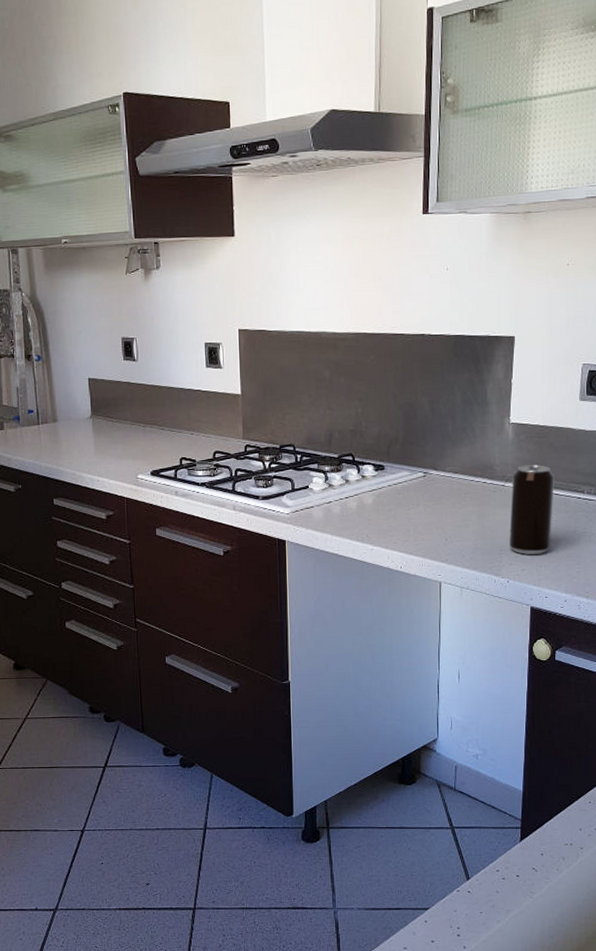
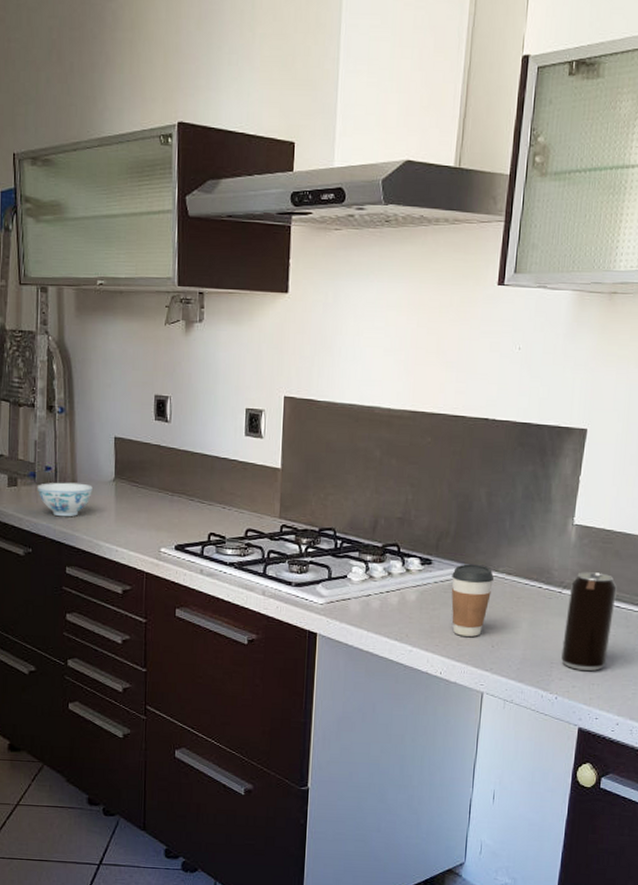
bowl: none [22,422,72,454] -> present [38,482,93,517]
coffee cup: none [404,466,443,532] -> present [451,564,495,637]

